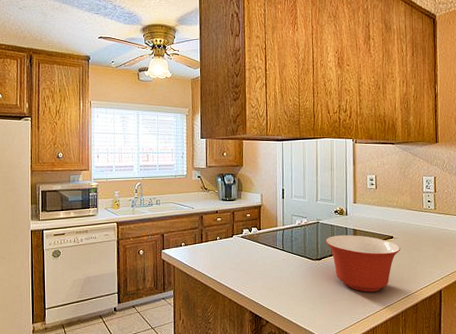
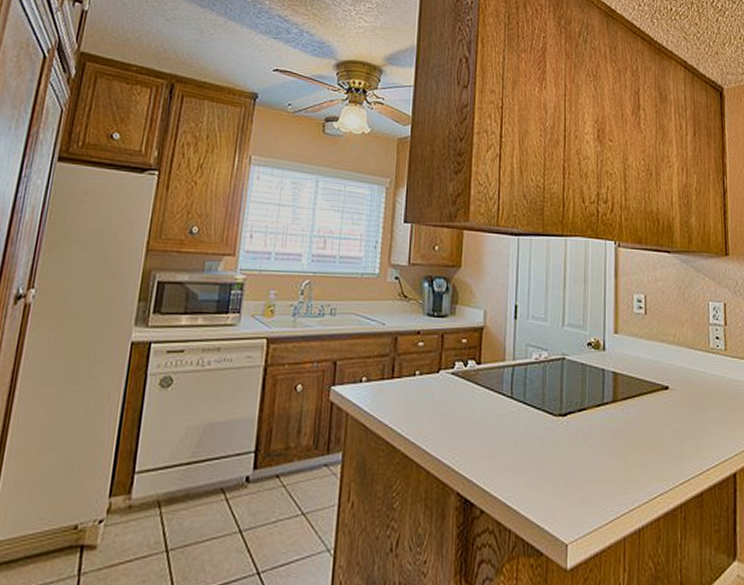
mixing bowl: present [325,235,401,293] -> none [573,380,679,472]

